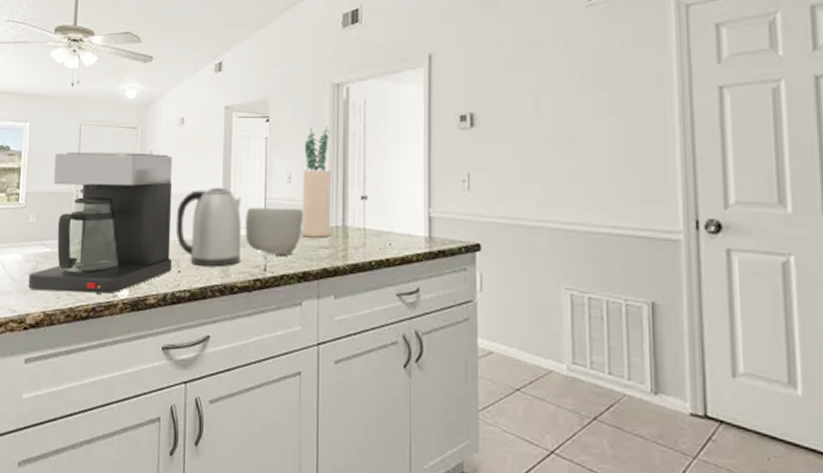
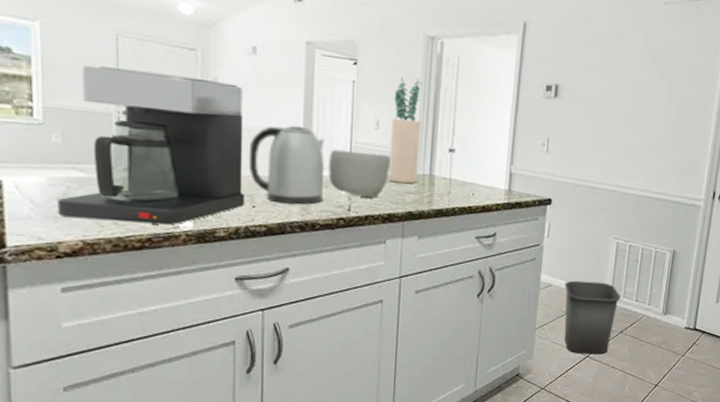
waste bin: none [508,346,586,451] -> present [564,280,620,355]

